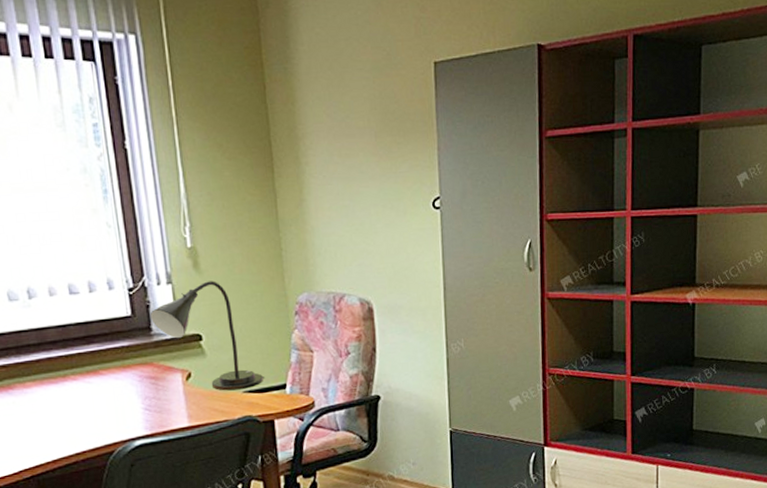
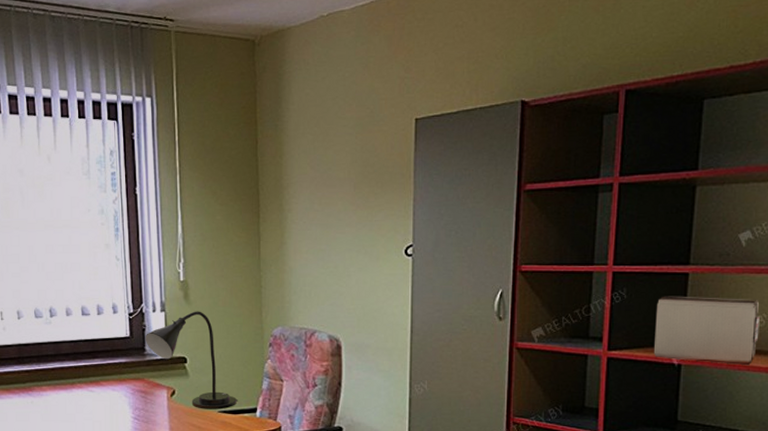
box: none [671,236,758,300] -> present [653,296,760,366]

